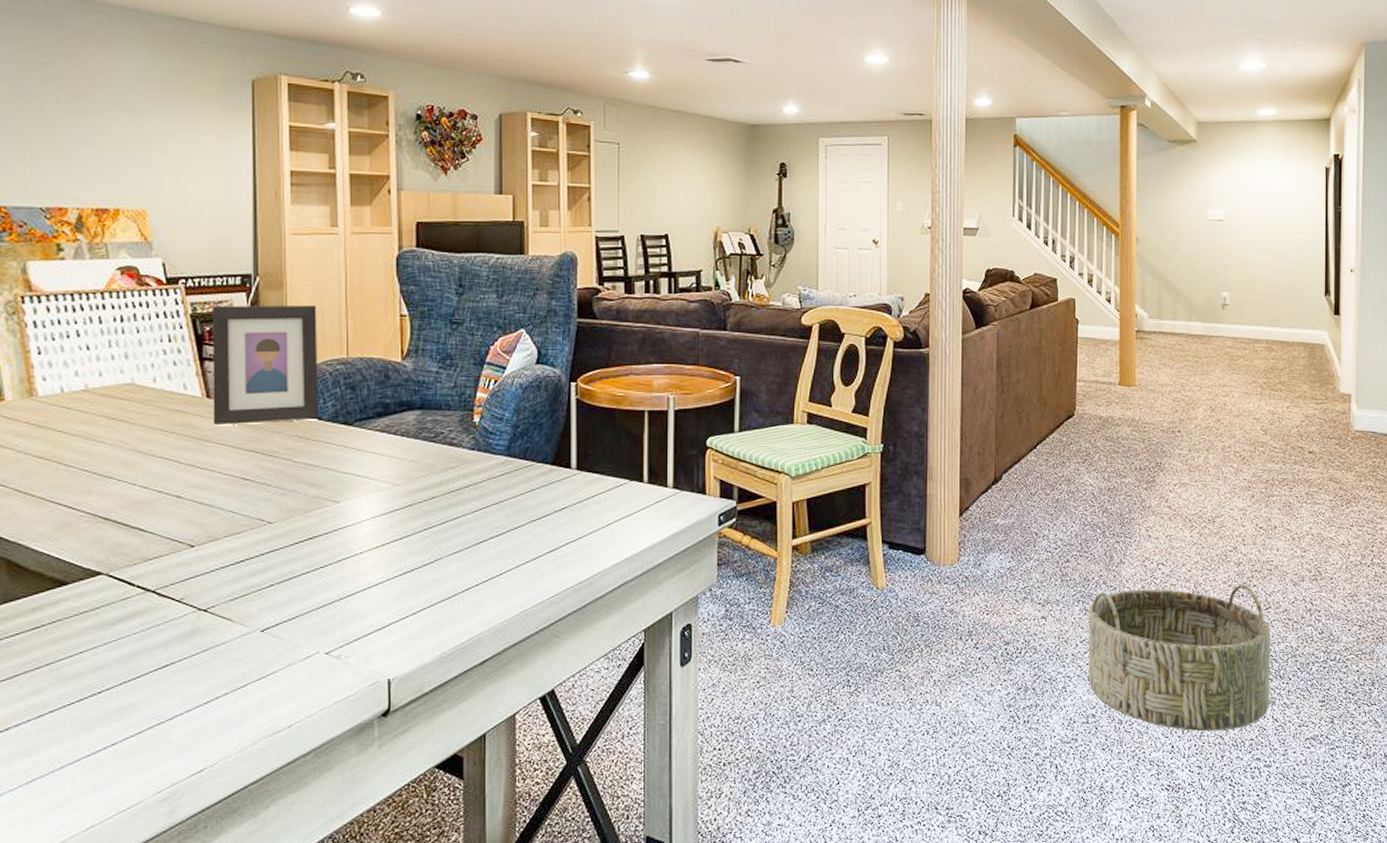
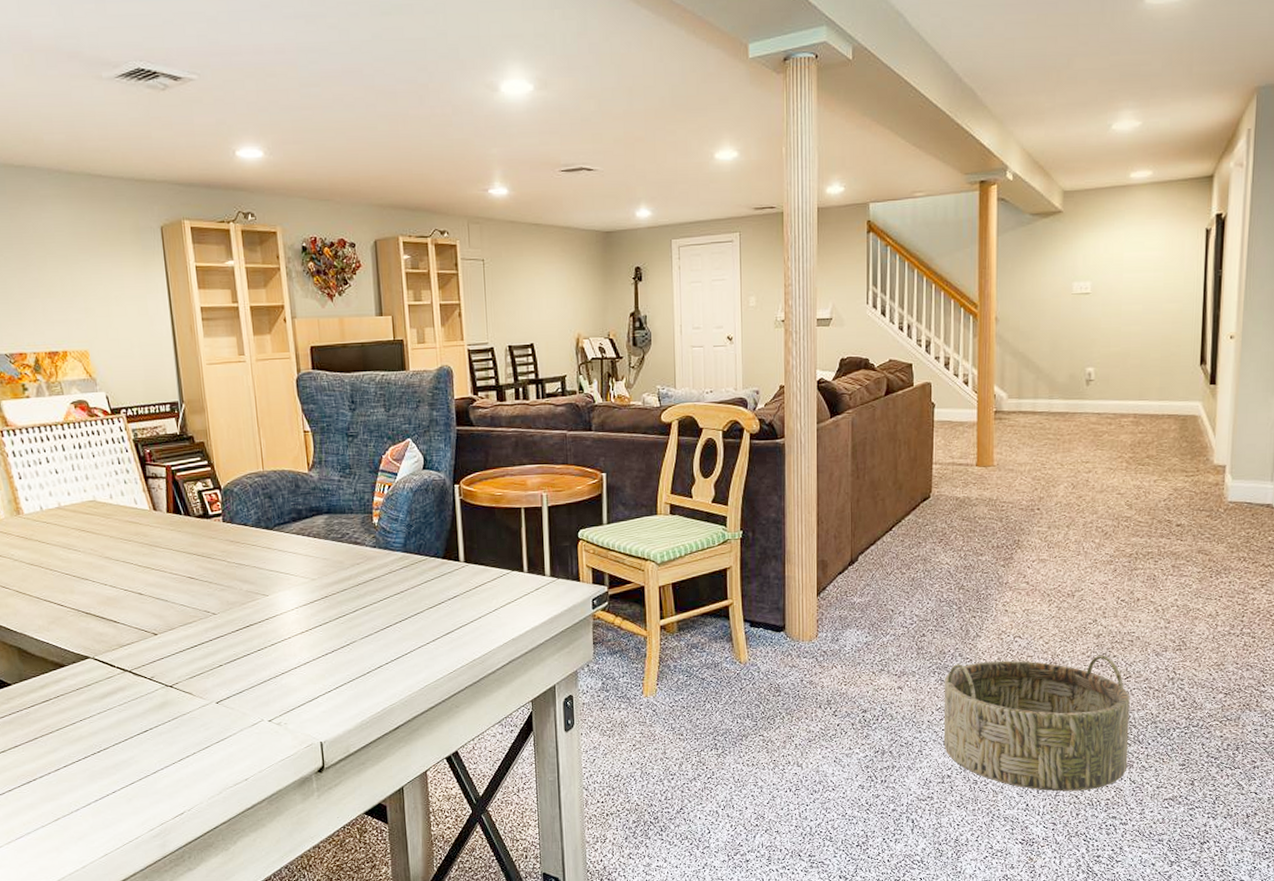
picture frame: present [213,305,318,426] -> none [150,426,244,534]

